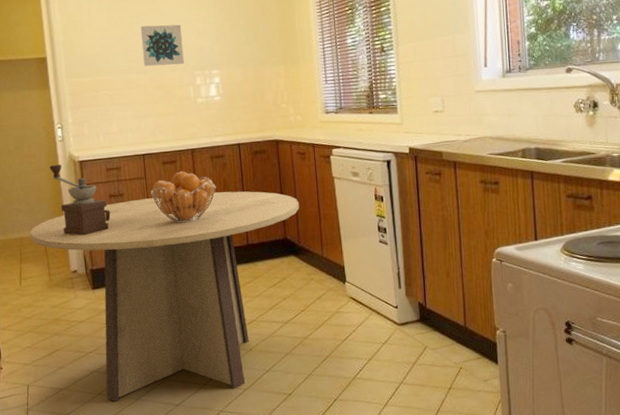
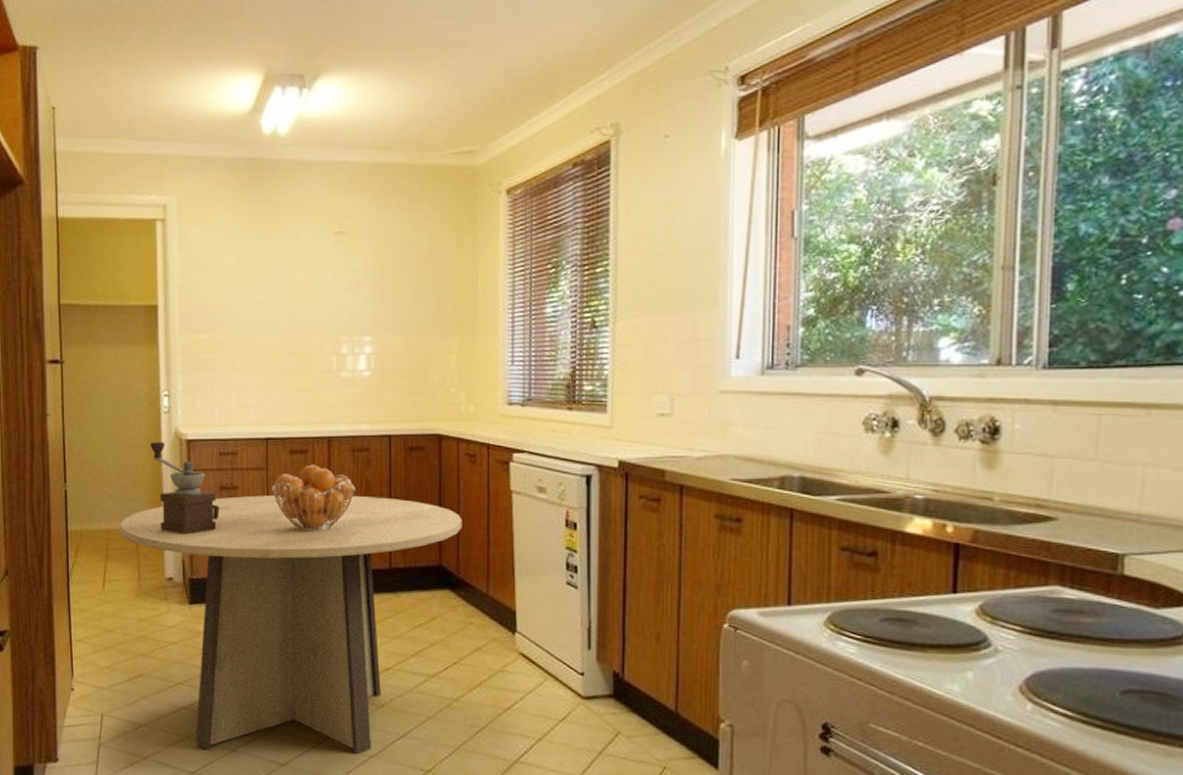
wall art: present [140,24,184,67] -> none [276,273,329,327]

